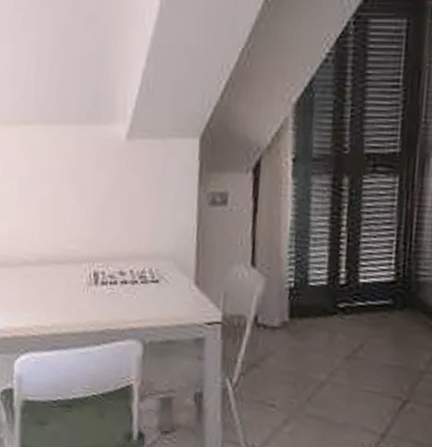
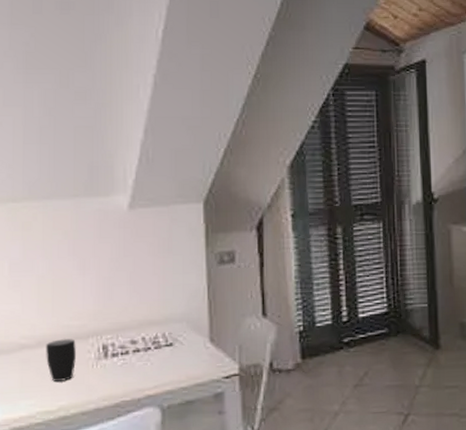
mug: none [44,260,71,301] -> present [46,339,76,382]

